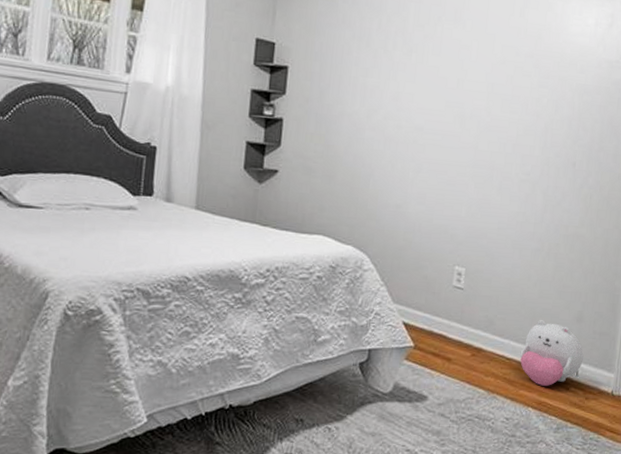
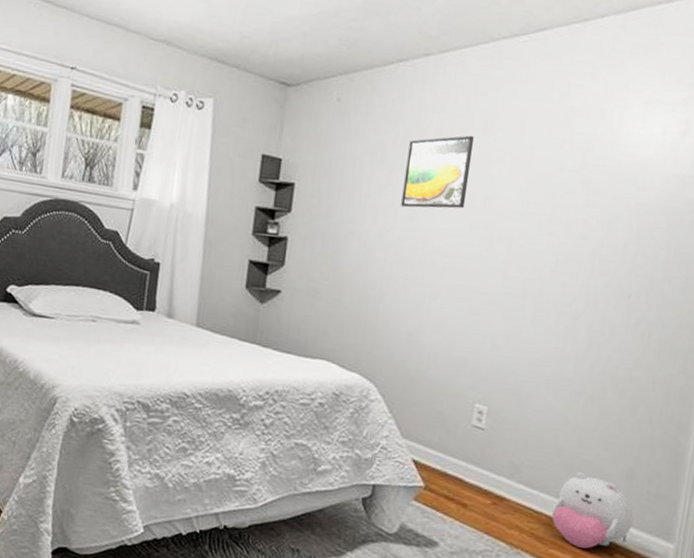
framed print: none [386,23,446,90] -> present [401,135,474,209]

